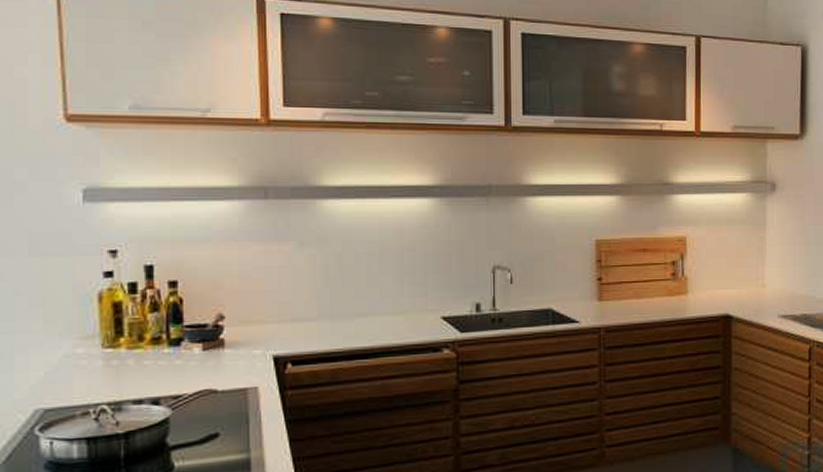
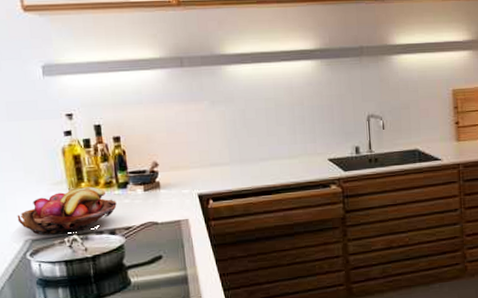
fruit basket: none [27,343,165,404] -> present [17,186,117,235]

